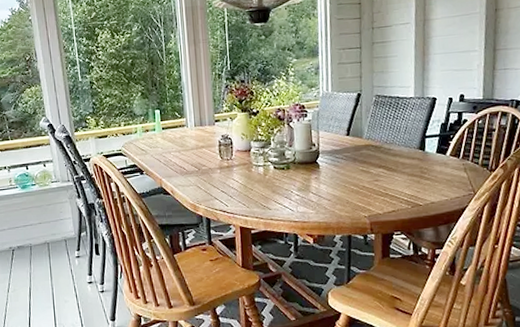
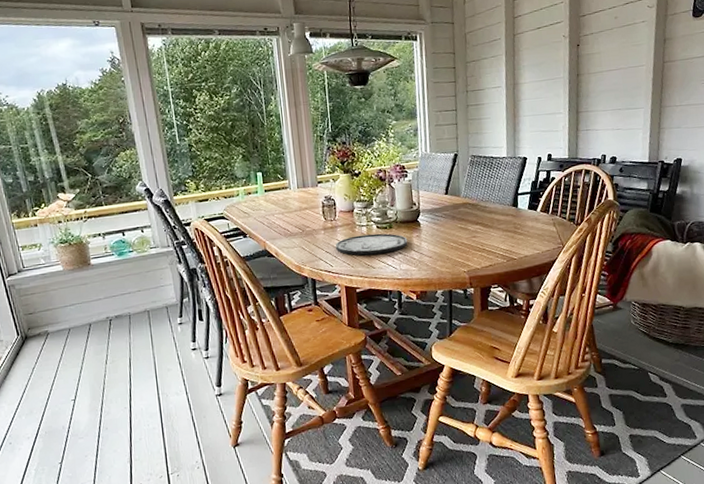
plate: none [231,174,306,196] -> present [336,233,408,256]

